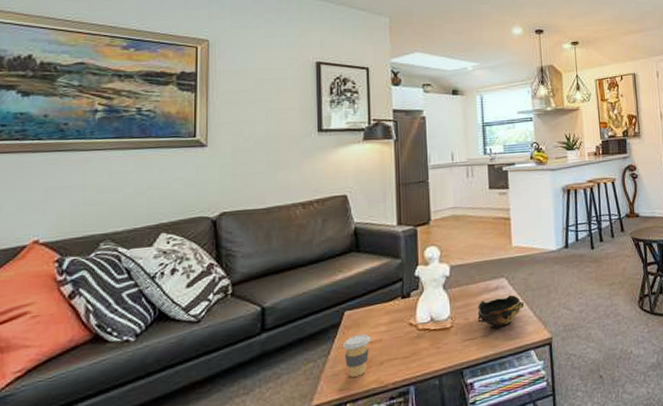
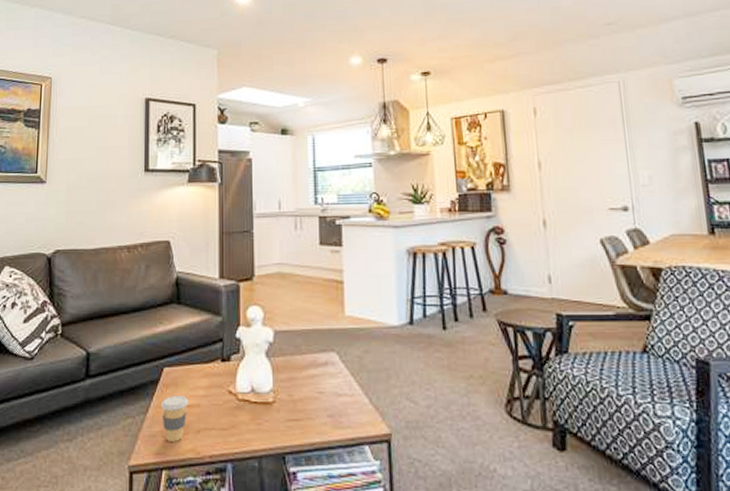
bowl: present [477,294,525,329] -> none [303,373,359,412]

